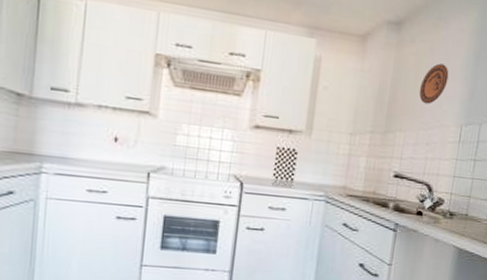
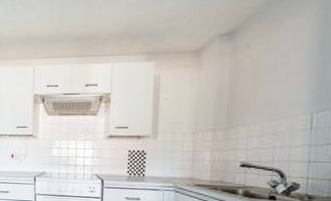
decorative plate: present [419,63,449,104] -> none [259,60,291,98]

